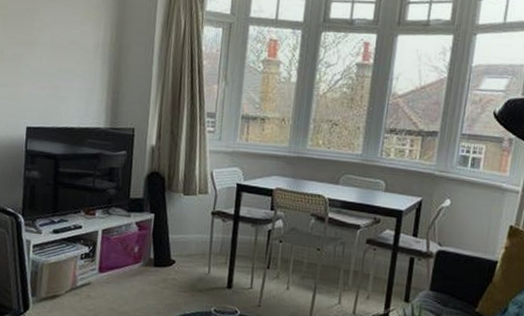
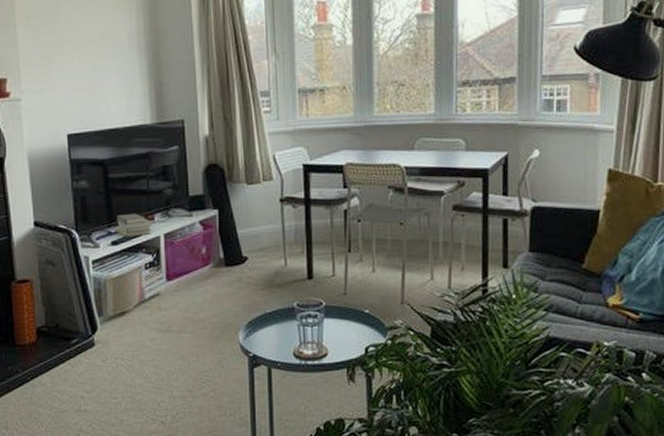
books: none [58,206,93,229] -> present [115,213,152,237]

